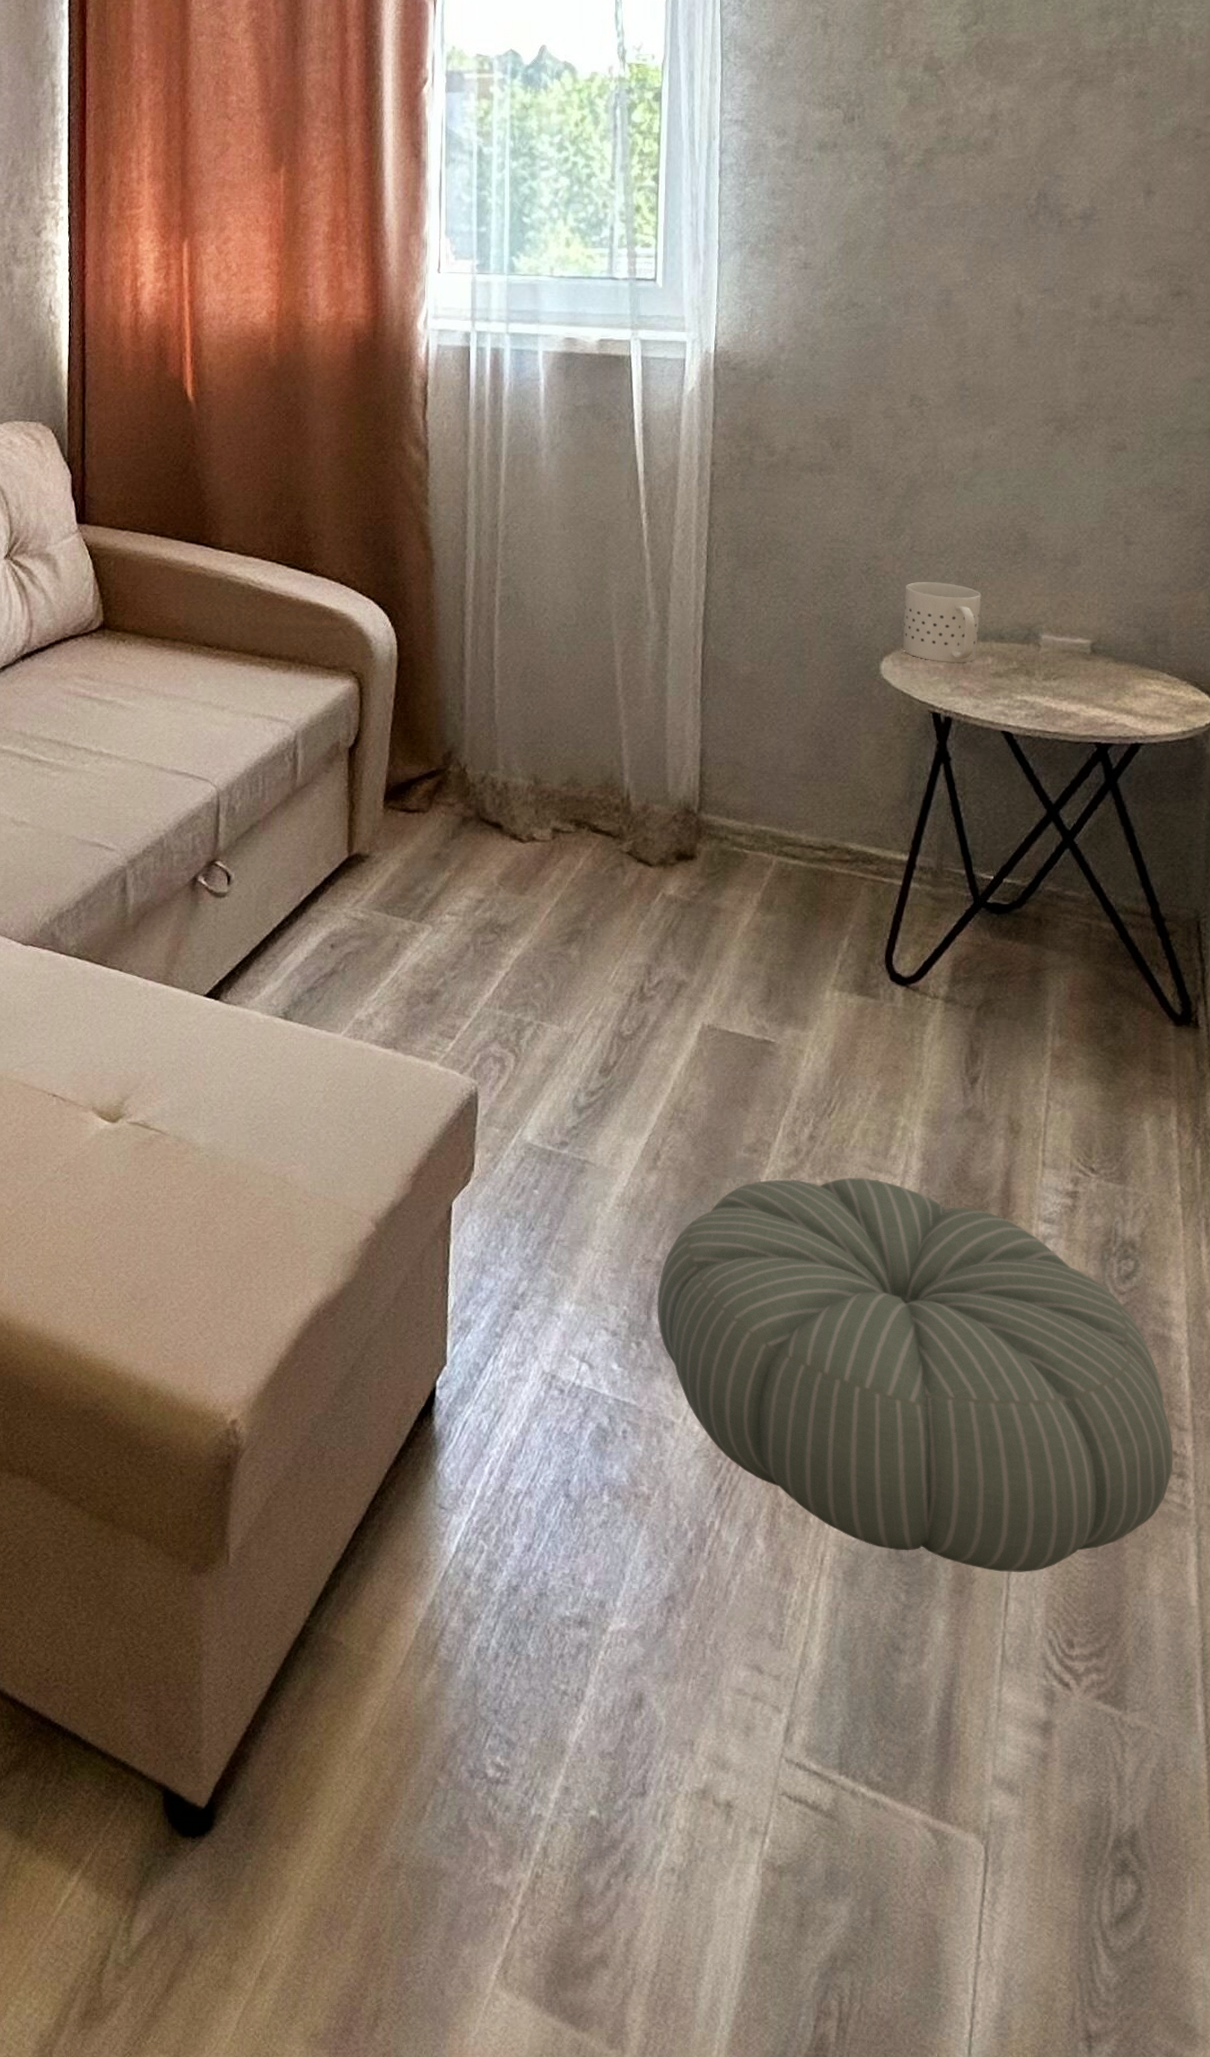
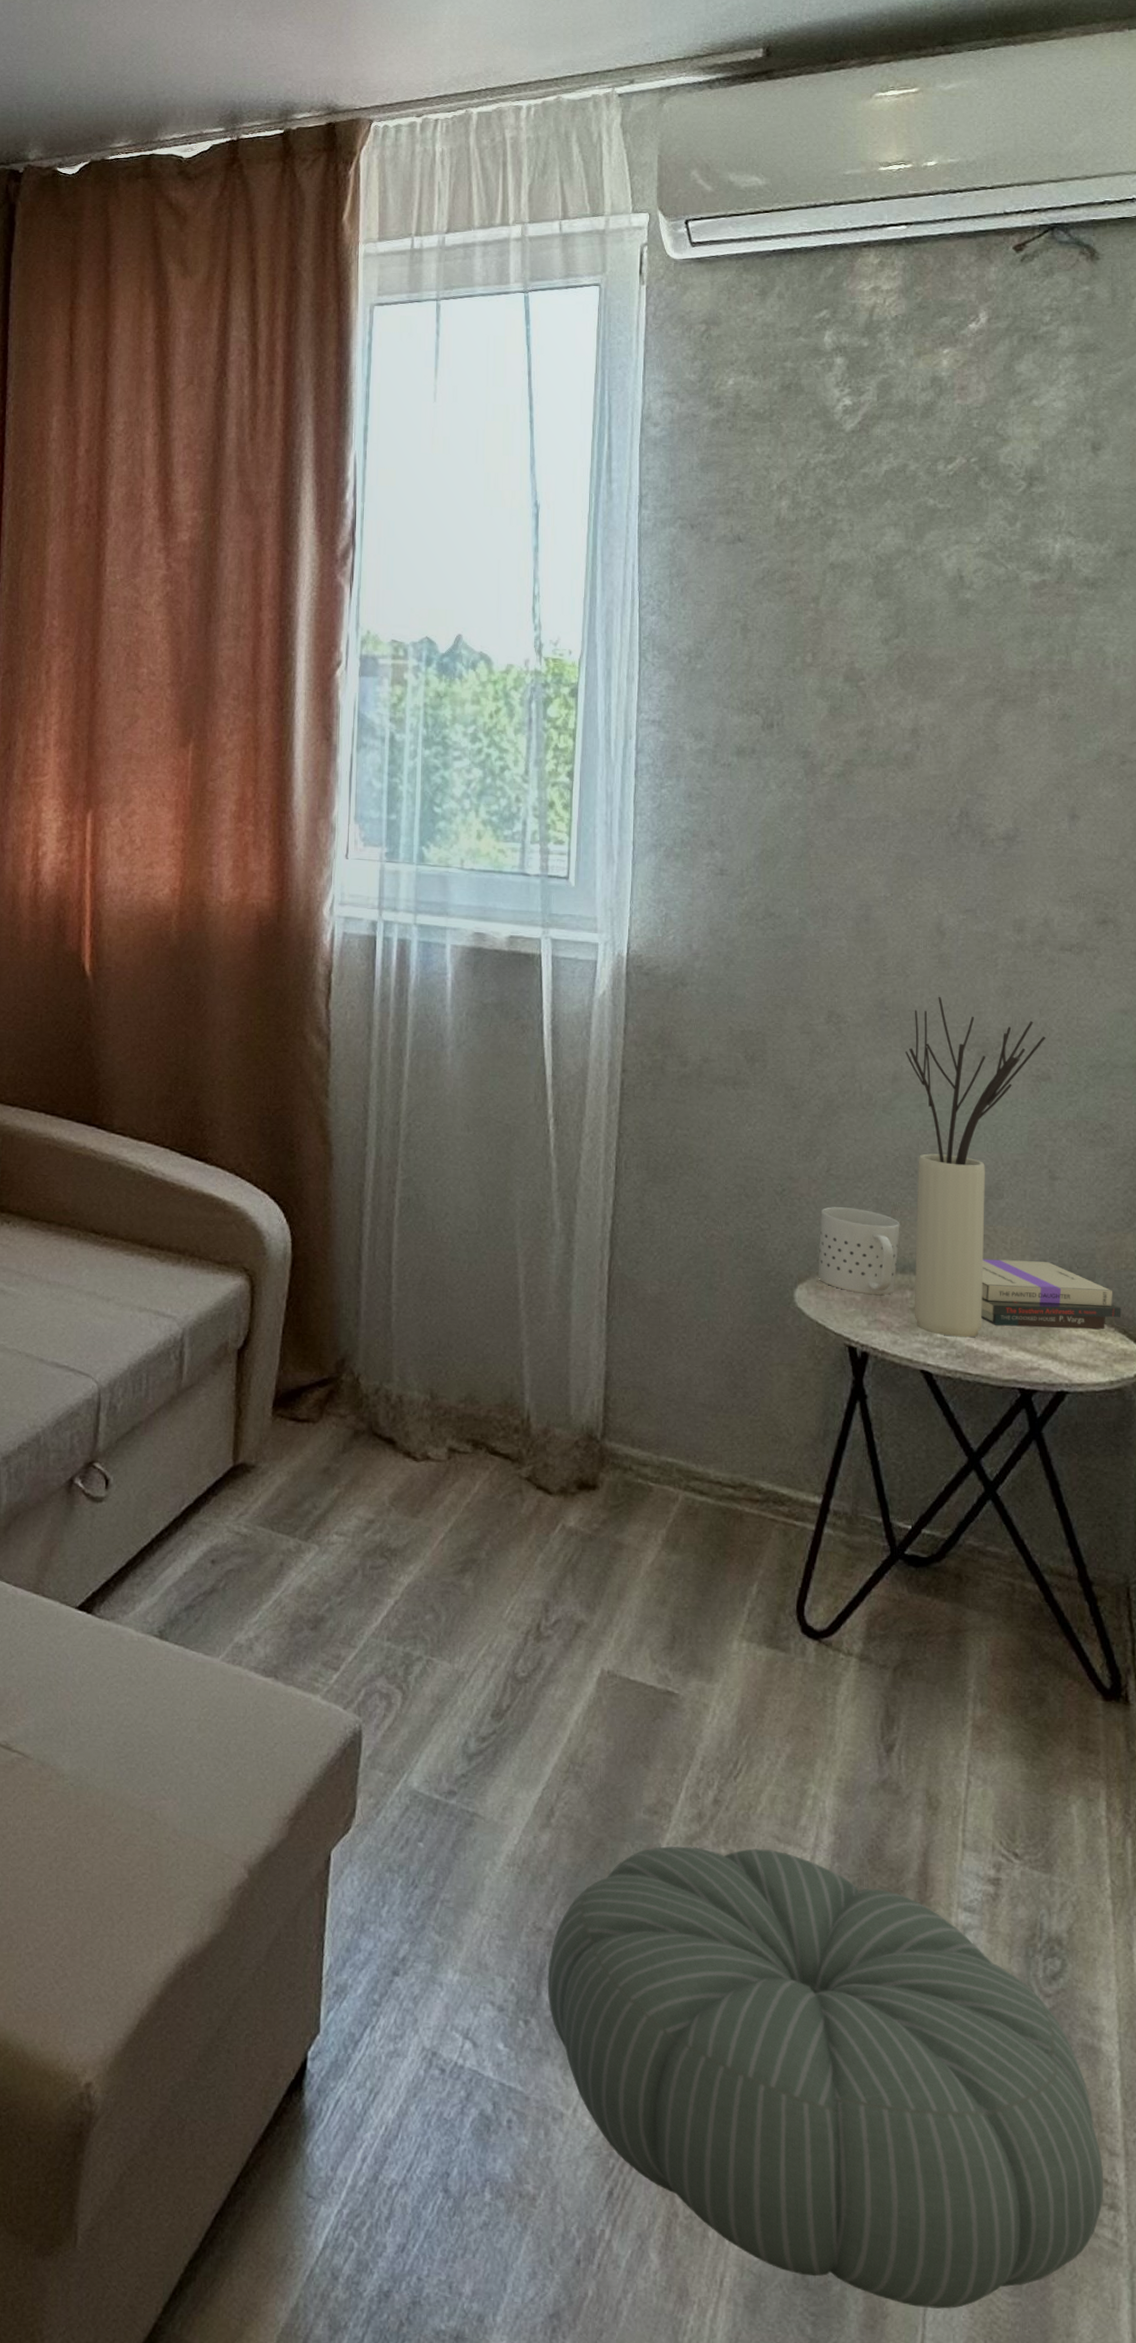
vase: none [985,374,1122,698] -> present [904,996,1046,1338]
books: none [1059,623,1194,685] -> present [981,1259,1122,1330]

